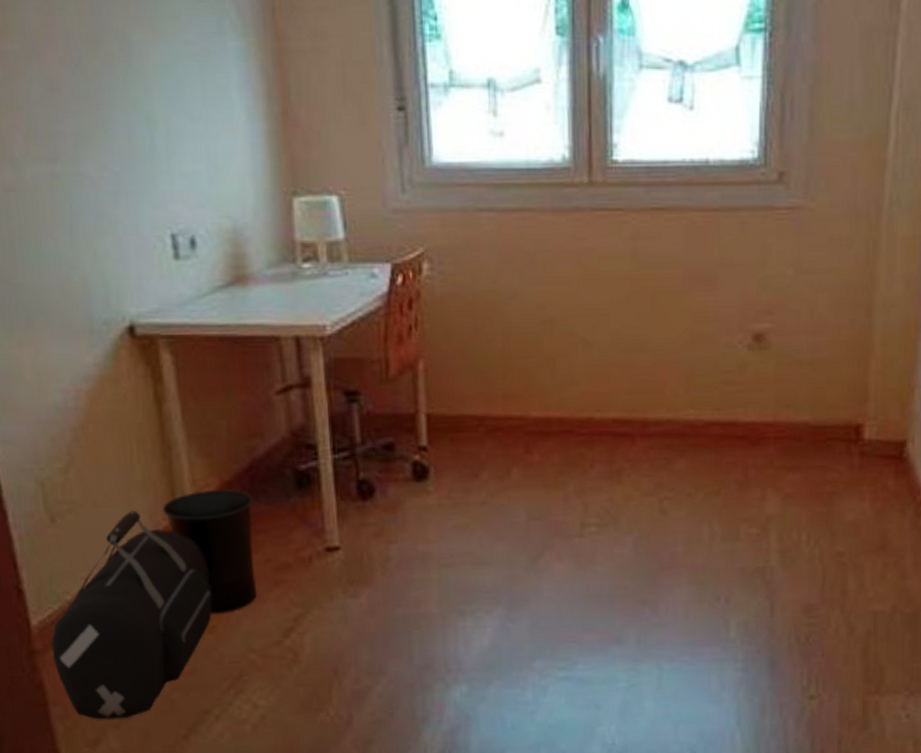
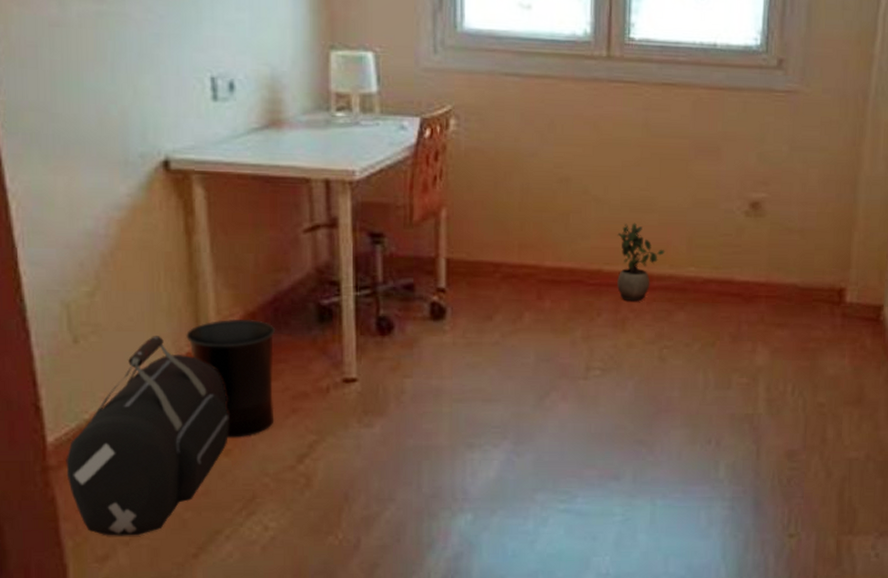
potted plant: none [608,364,662,451] -> present [617,223,665,302]

